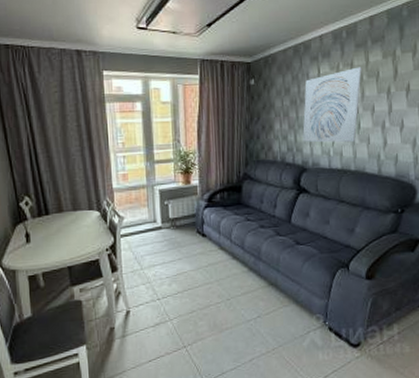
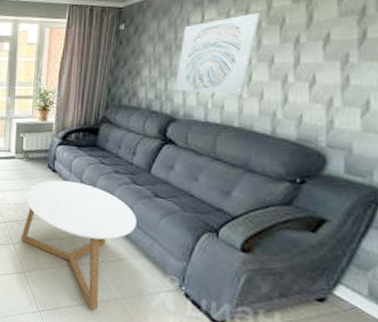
coffee table: none [177,242,284,365] -> present [21,180,137,310]

